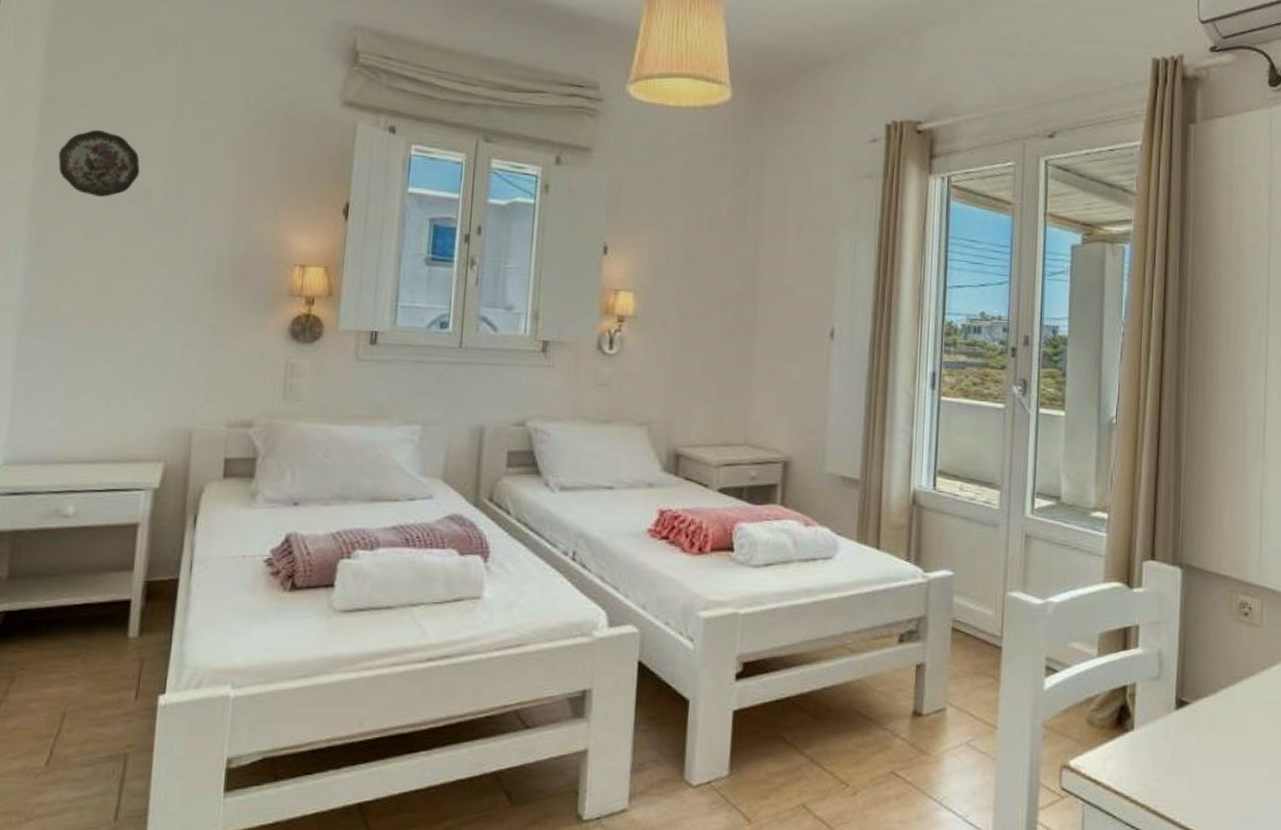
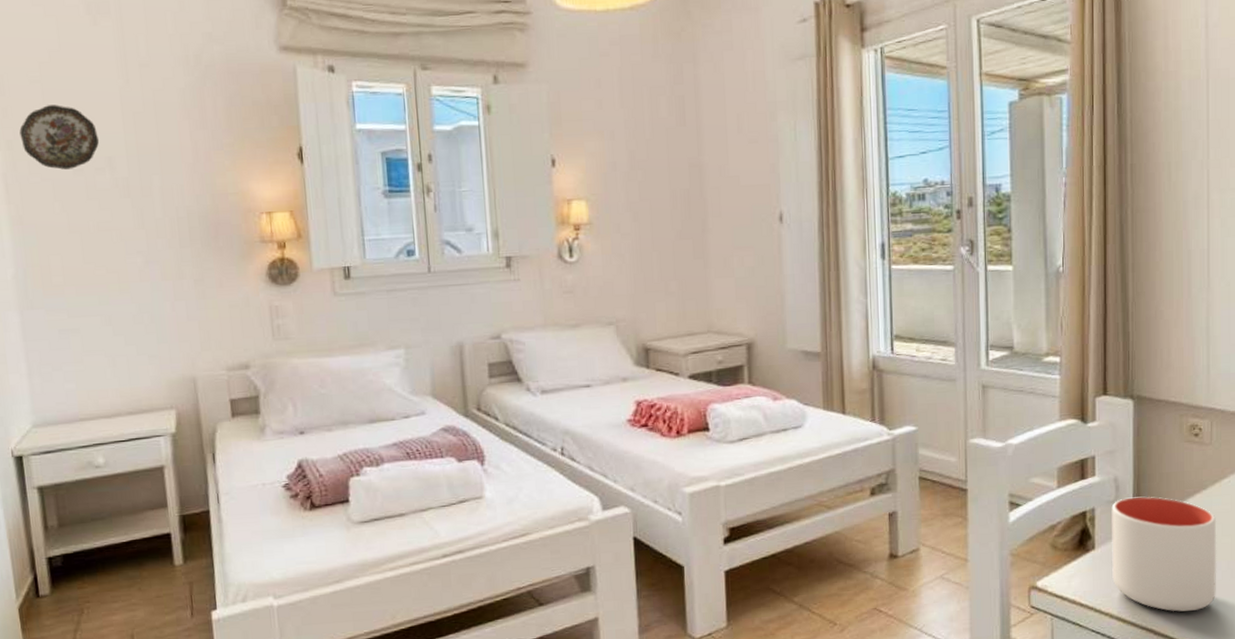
cup: none [1151,675,1265,812] -> present [1111,496,1217,612]

